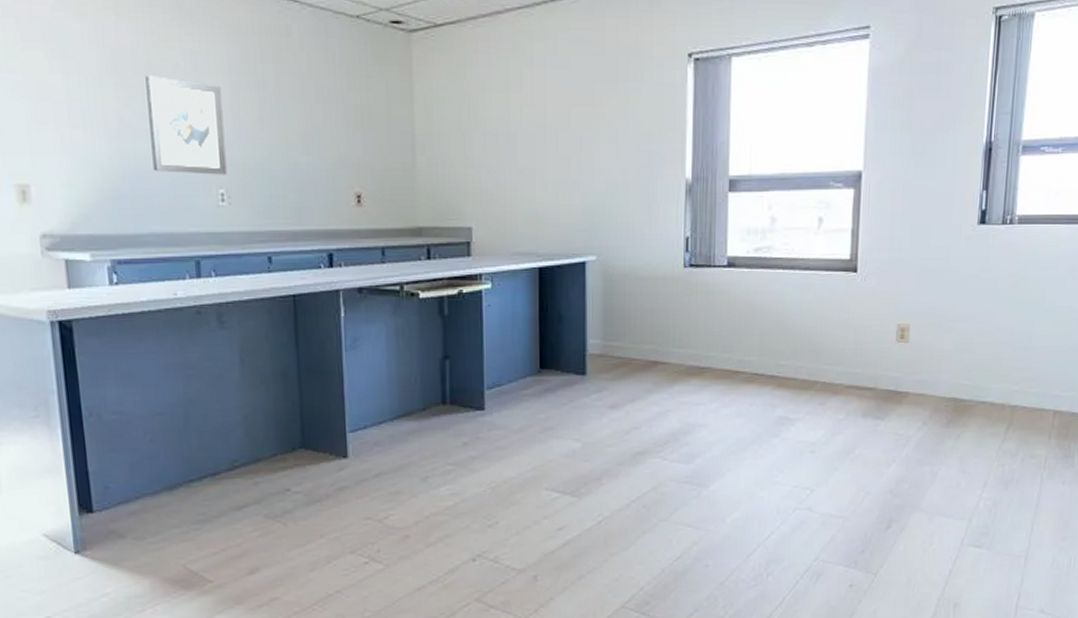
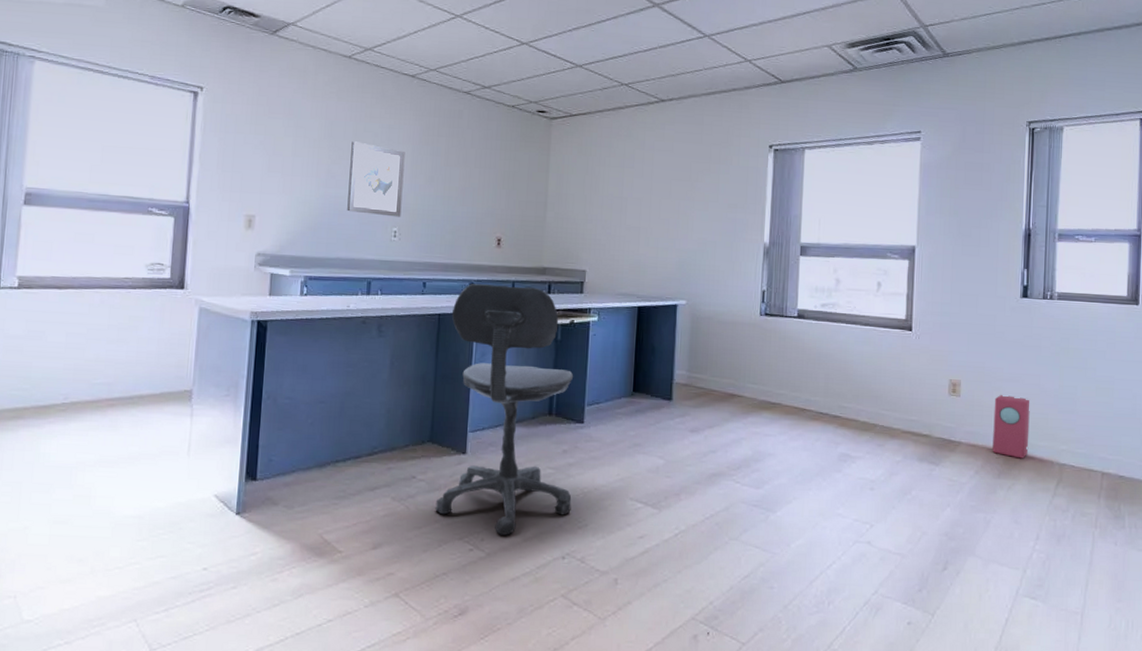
office chair: none [309,253,478,543] -> present [435,284,574,535]
speaker: none [941,336,983,404] -> present [992,394,1030,459]

